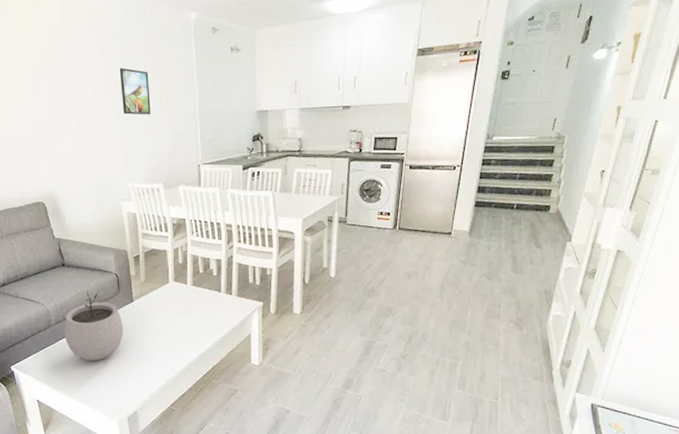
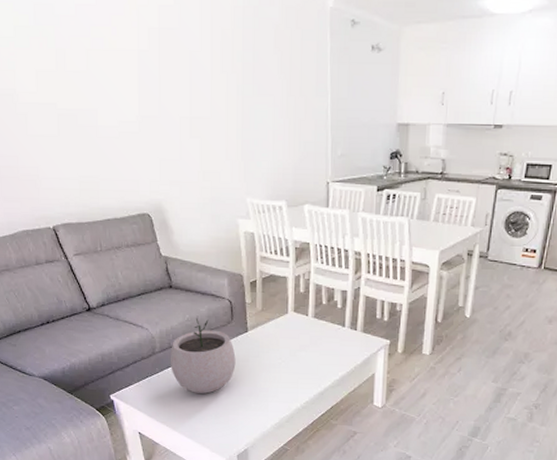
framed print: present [119,68,151,115] -> none [241,61,276,120]

